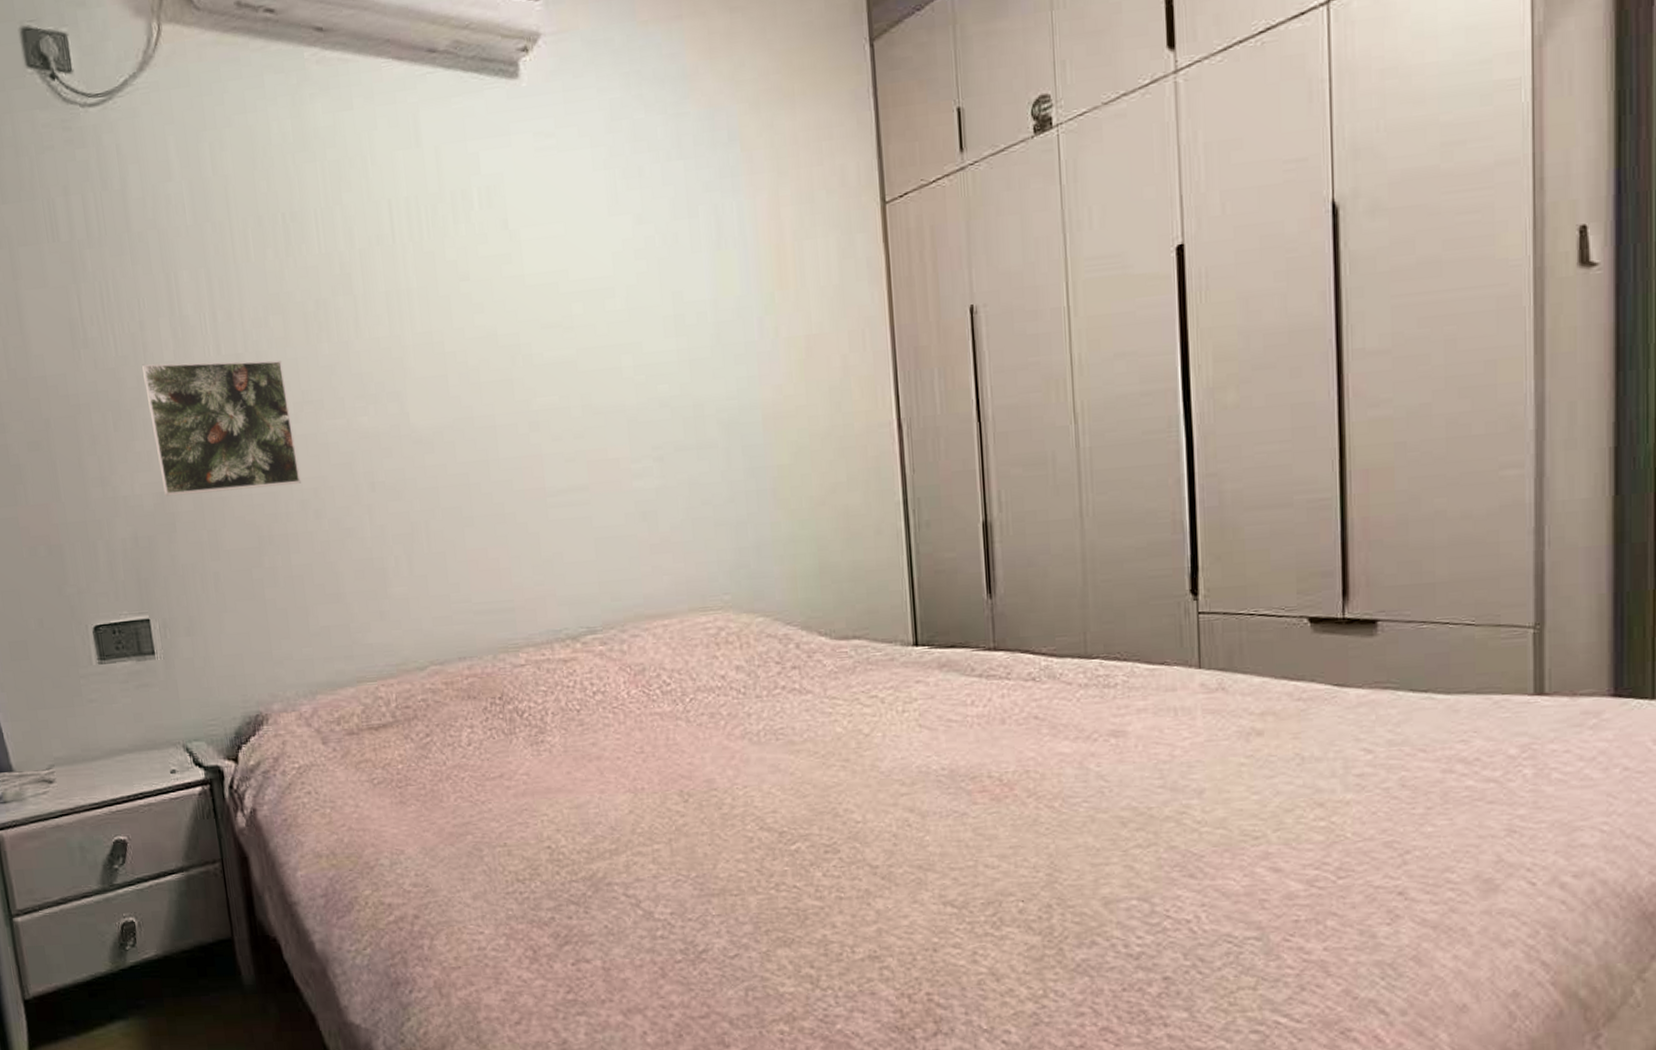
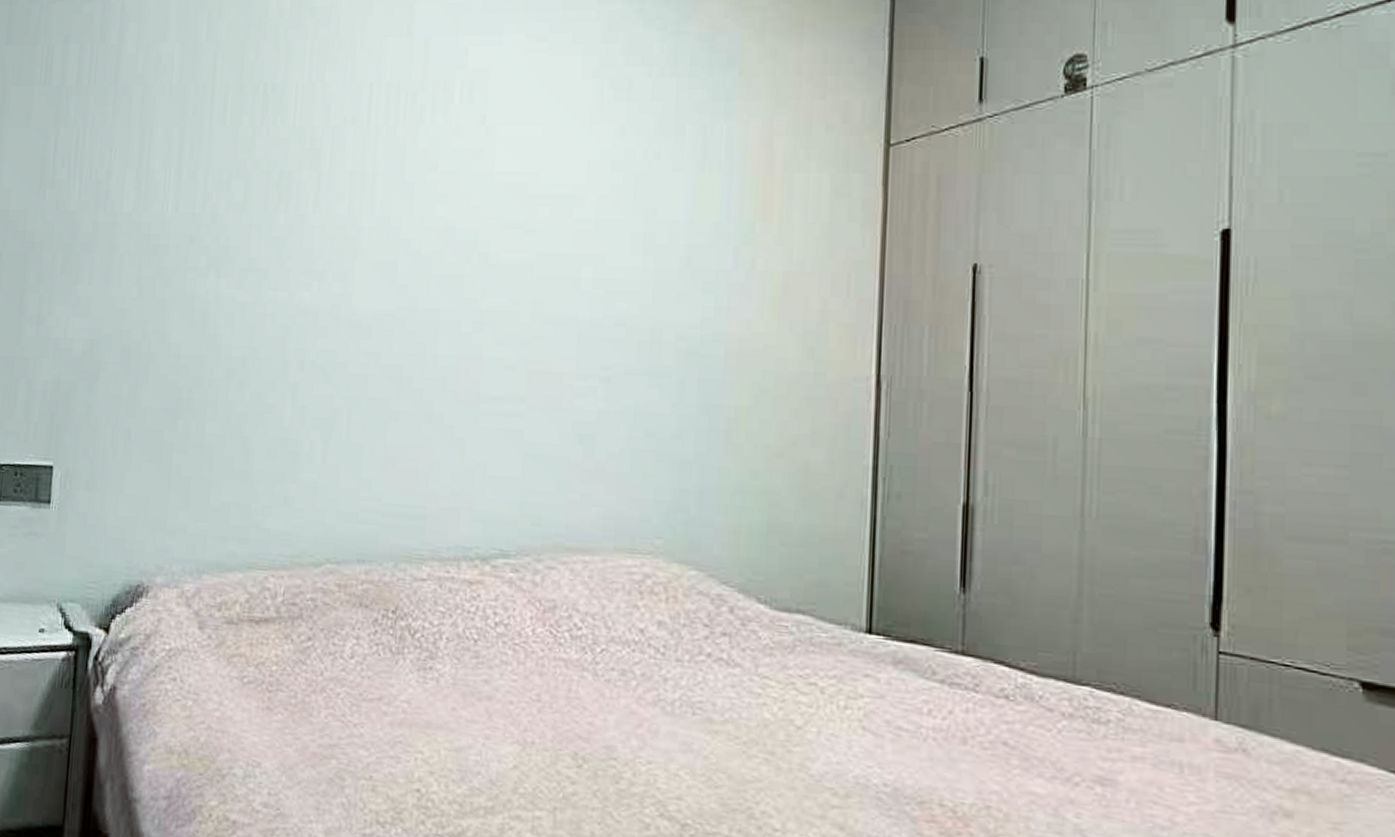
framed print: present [142,359,301,497] -> none [95,211,236,351]

